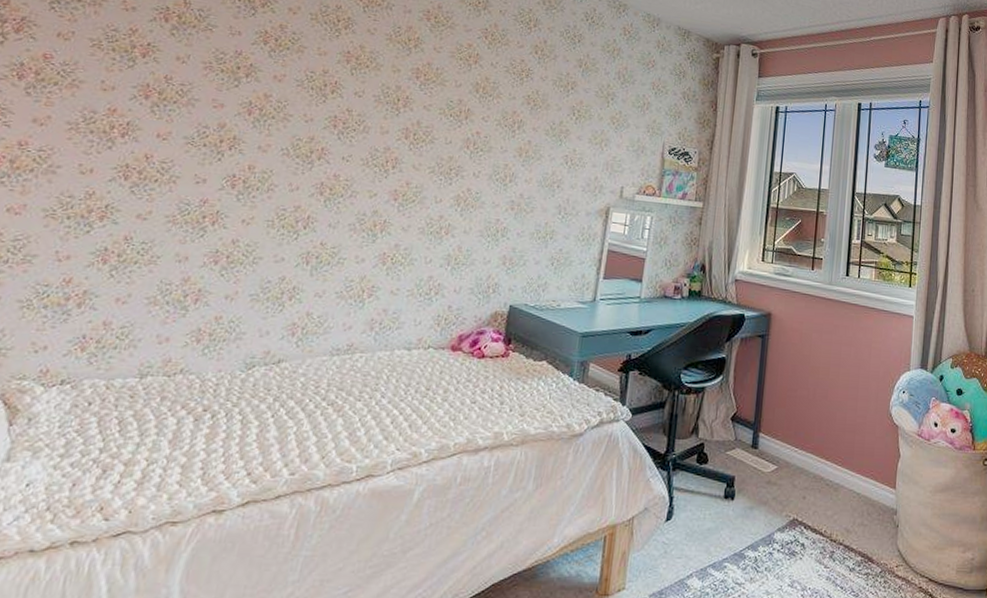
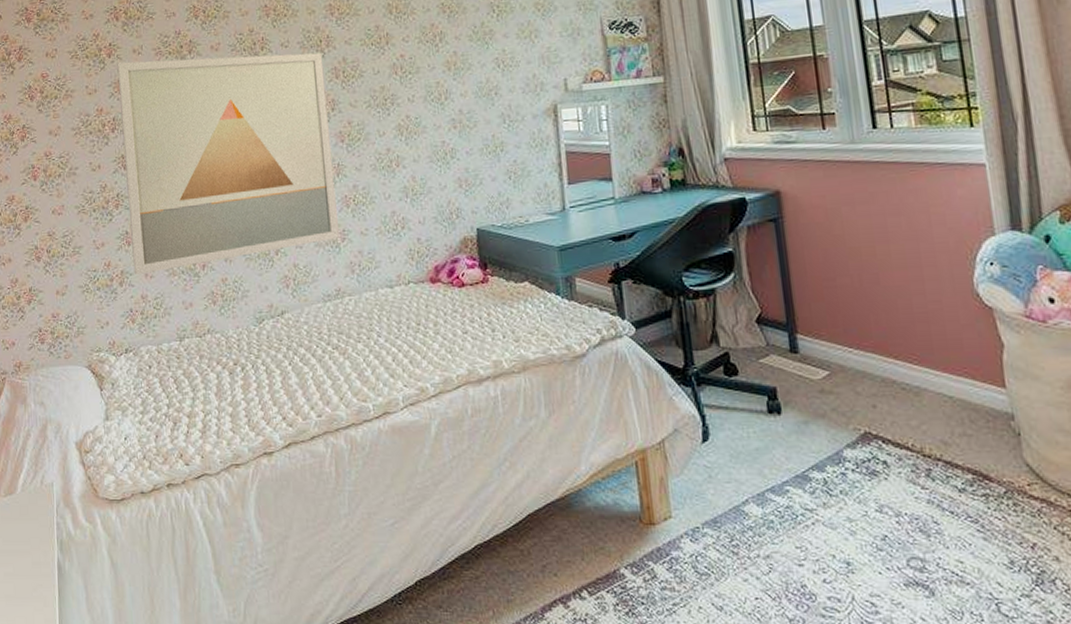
wall art: none [101,66,397,299] -> present [117,52,340,274]

